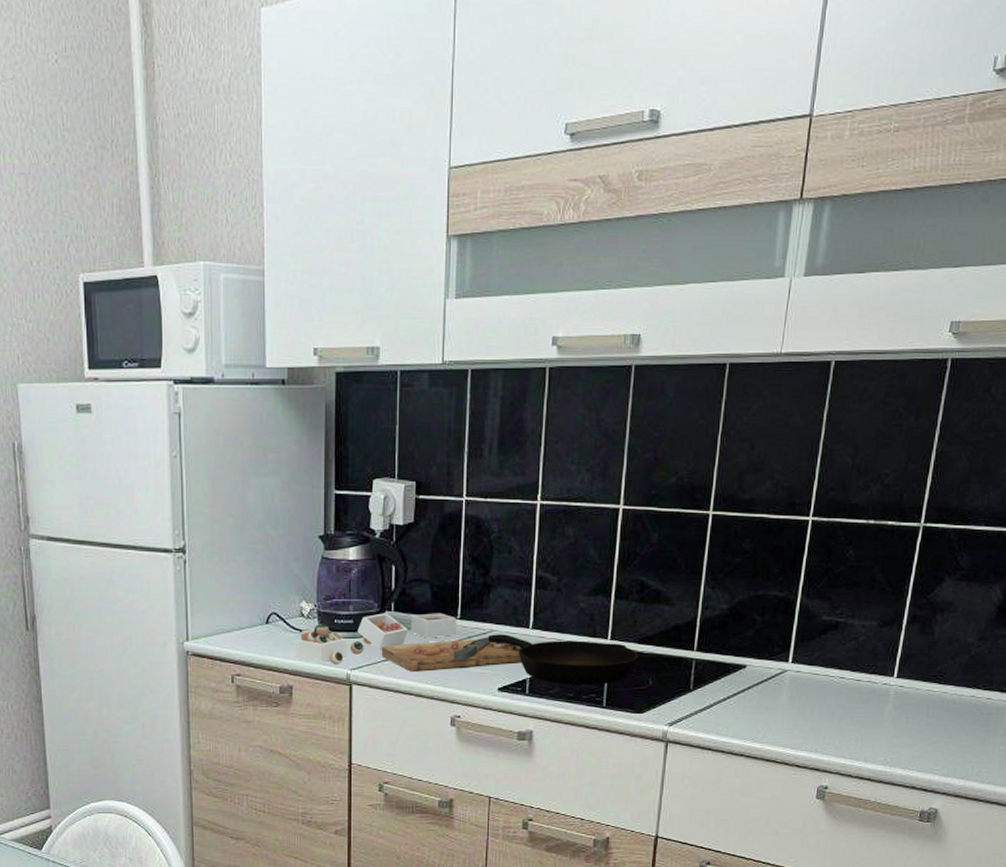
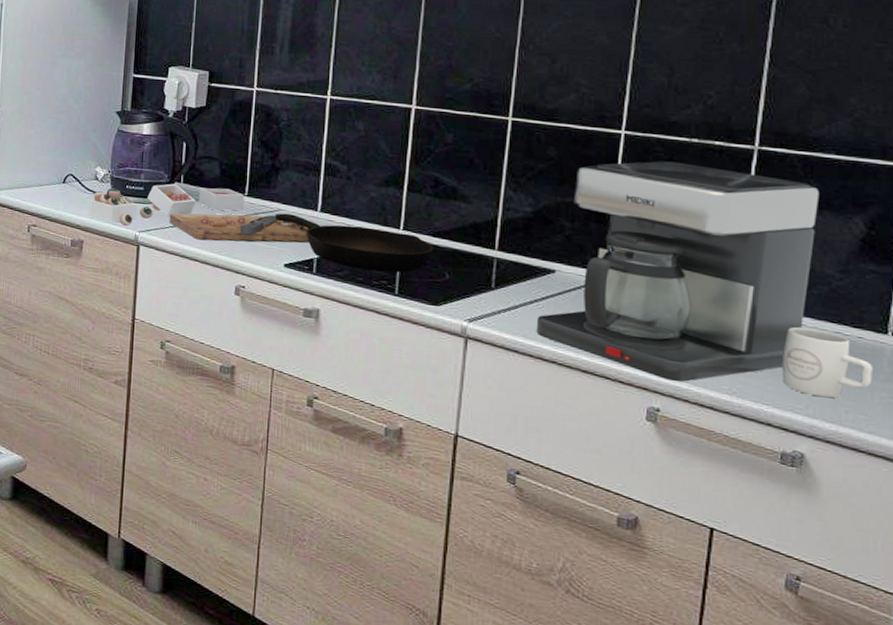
coffee maker: none [728,545,969,760] -> present [536,161,820,383]
mug: none [926,695,996,757] -> present [781,326,873,398]

